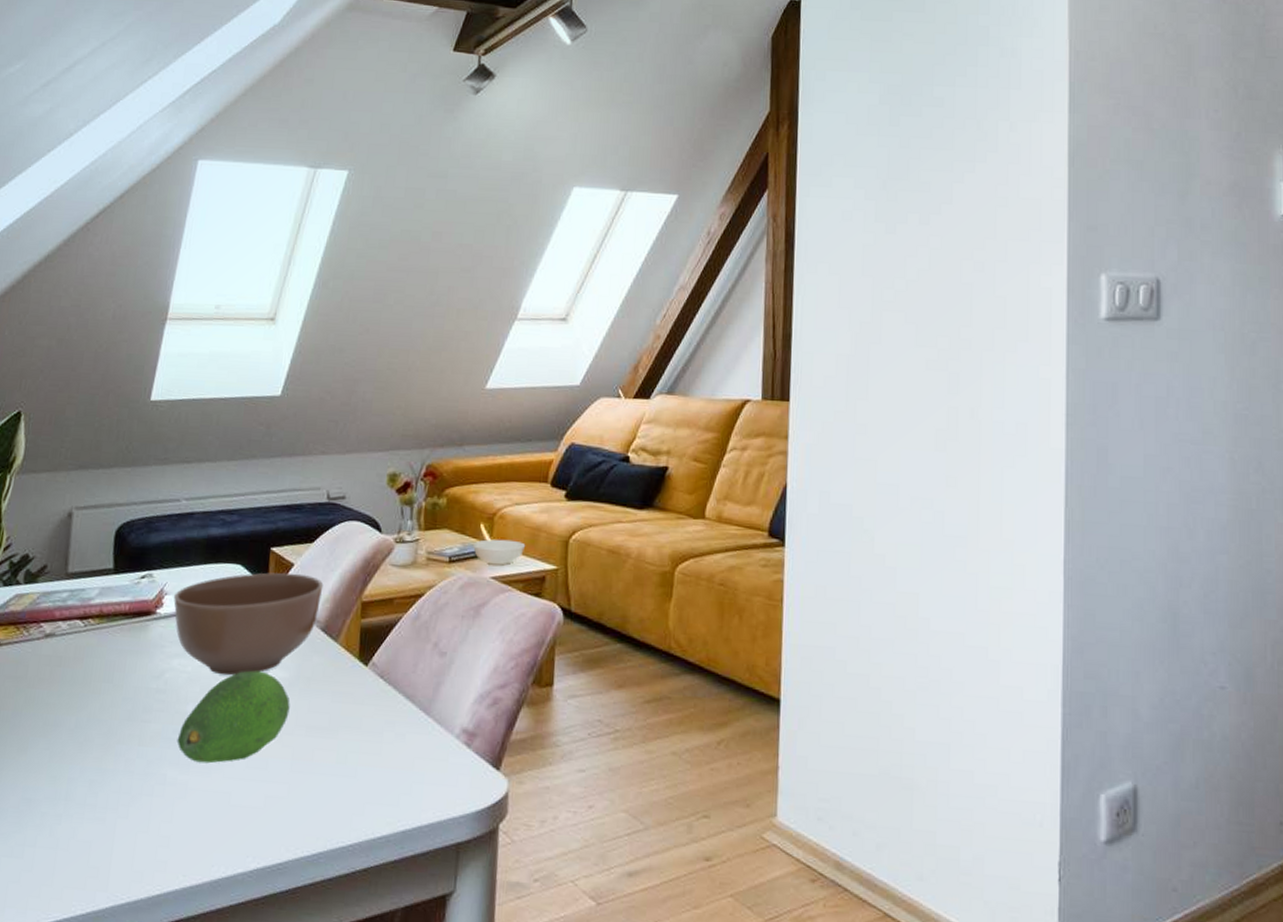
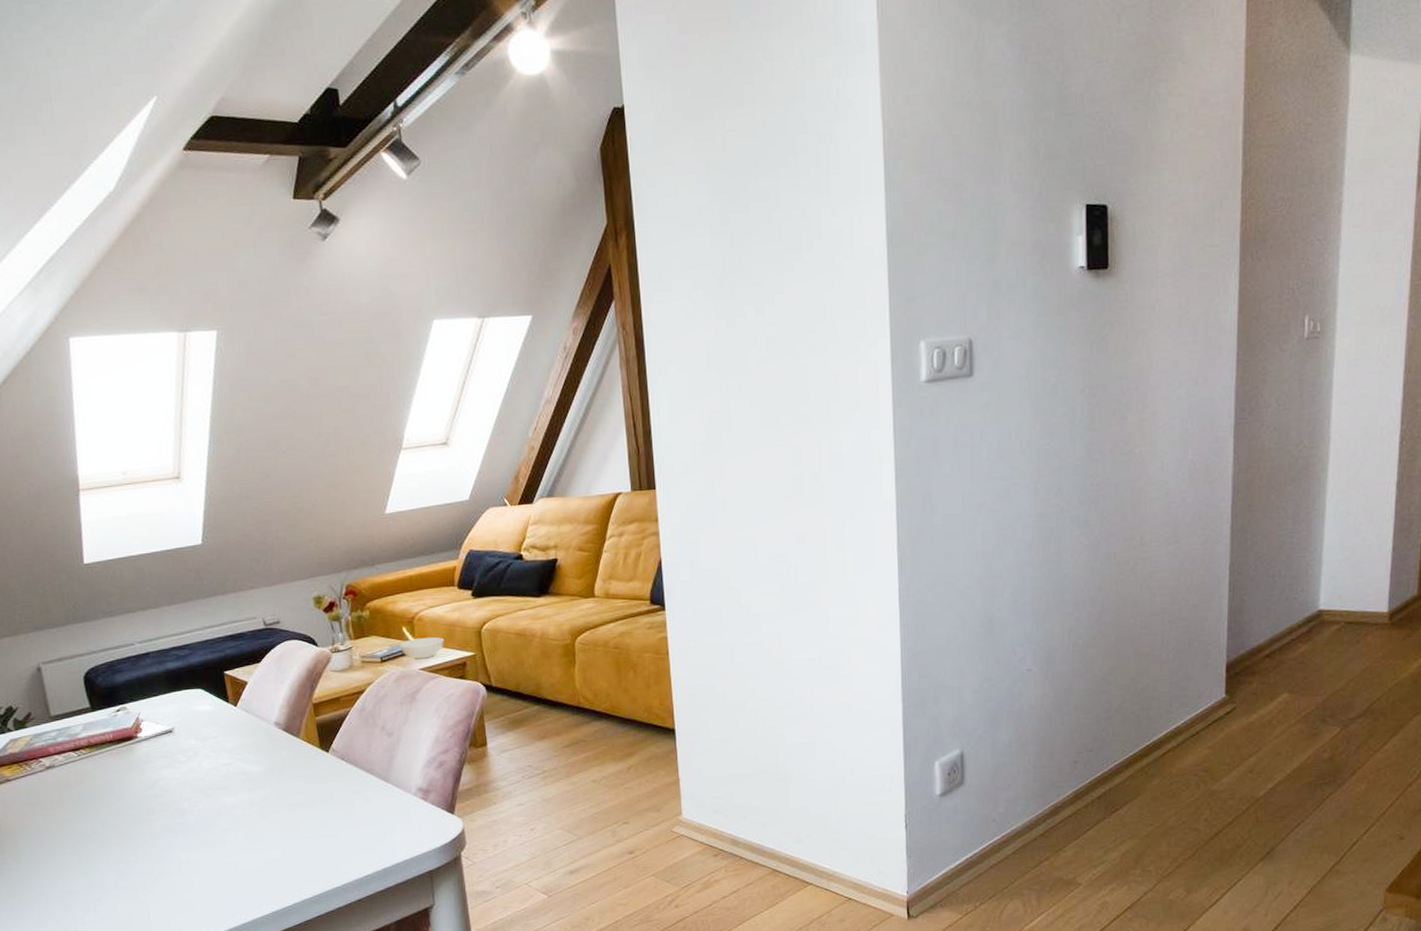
bowl: present [173,572,324,675] -> none [149,689,278,776]
fruit: present [177,670,290,764] -> none [181,769,271,845]

